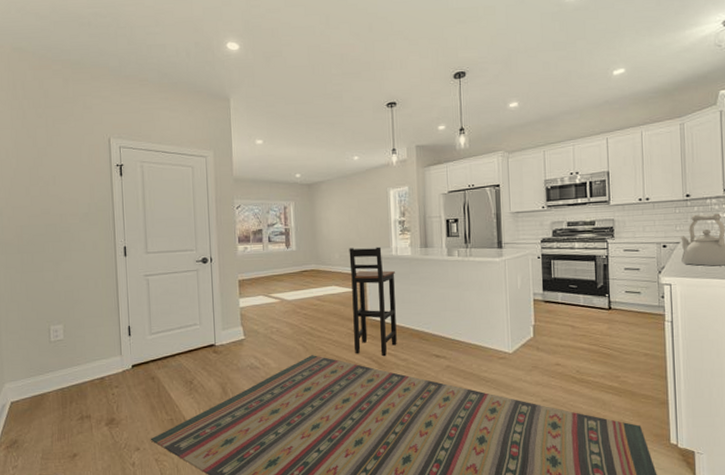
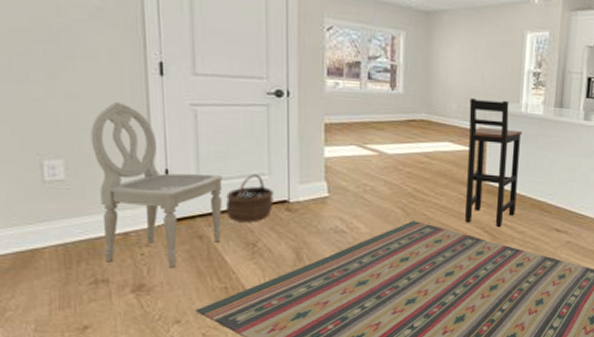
dining chair: none [80,279,168,405] -> present [90,102,223,269]
wicker basket: none [170,324,204,364] -> present [225,173,273,222]

